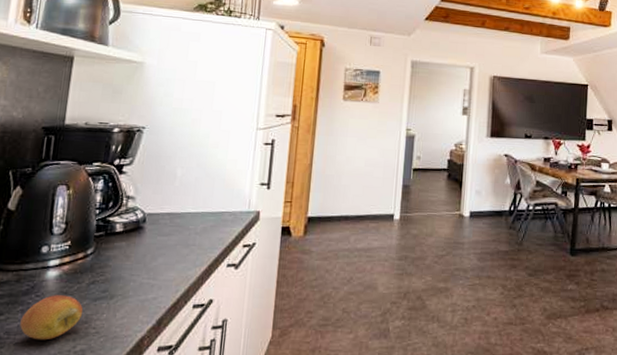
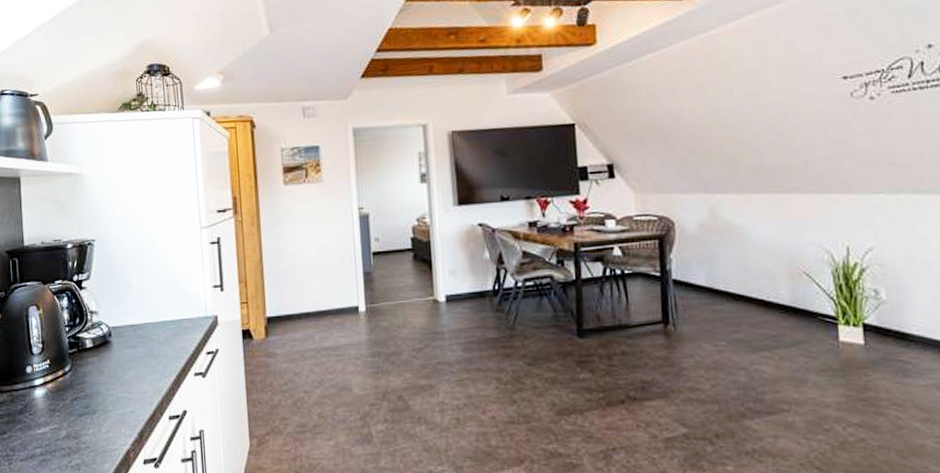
apple: present [20,295,83,340] -> none [21,412,72,456]

